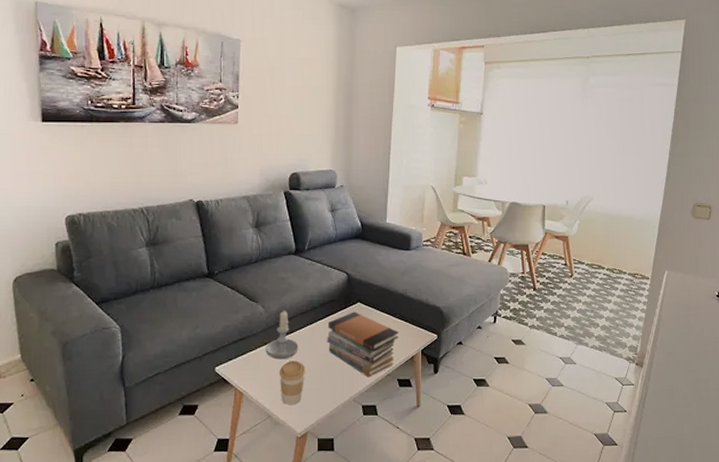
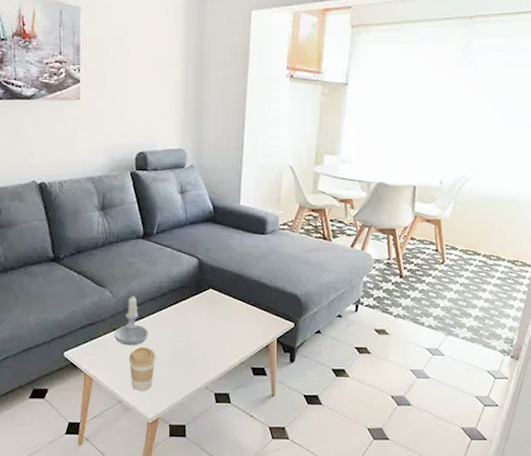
book stack: present [327,311,398,378] -> none [178,298,253,365]

